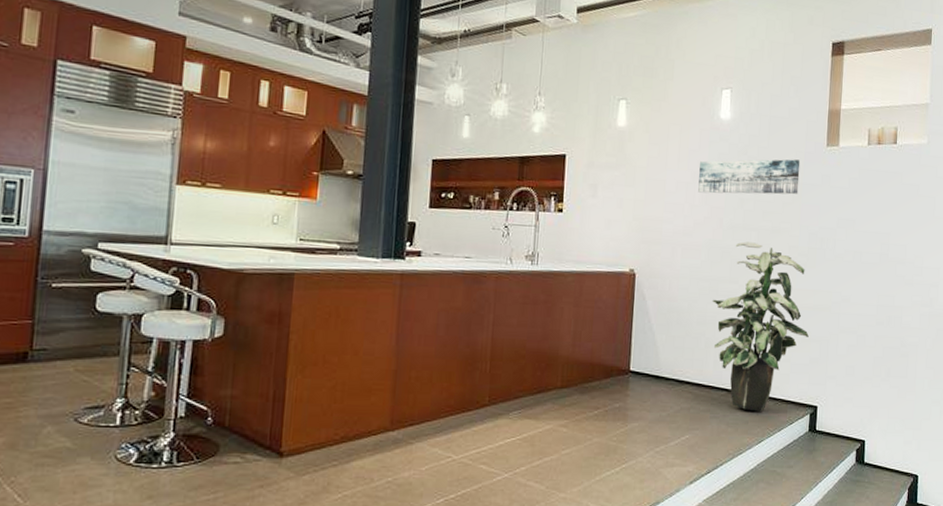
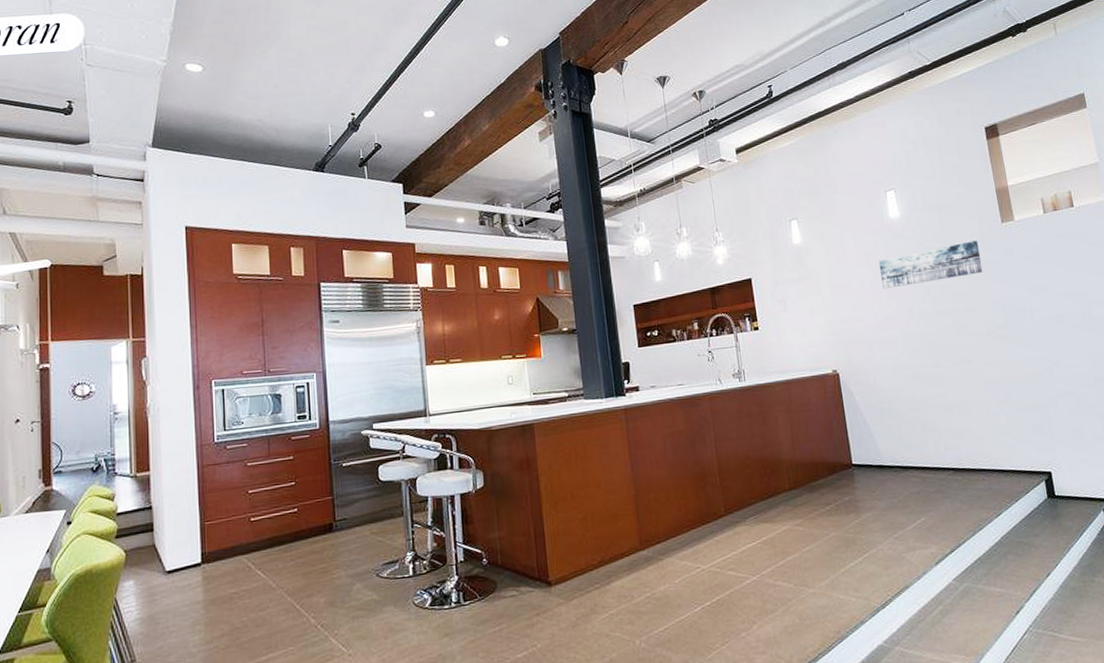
indoor plant: present [711,241,809,413] -> none [919,325,1026,486]

